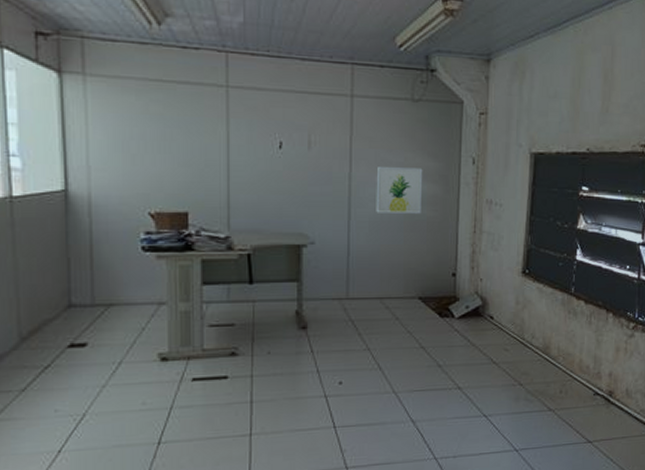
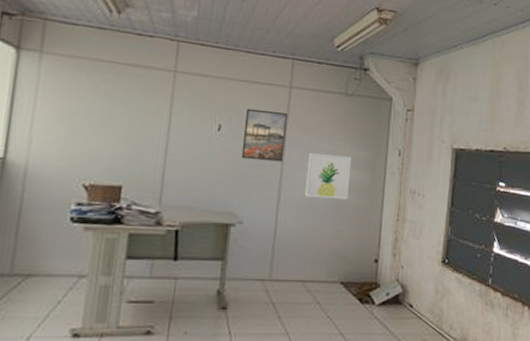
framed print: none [306,122,351,178] -> present [241,108,287,162]

